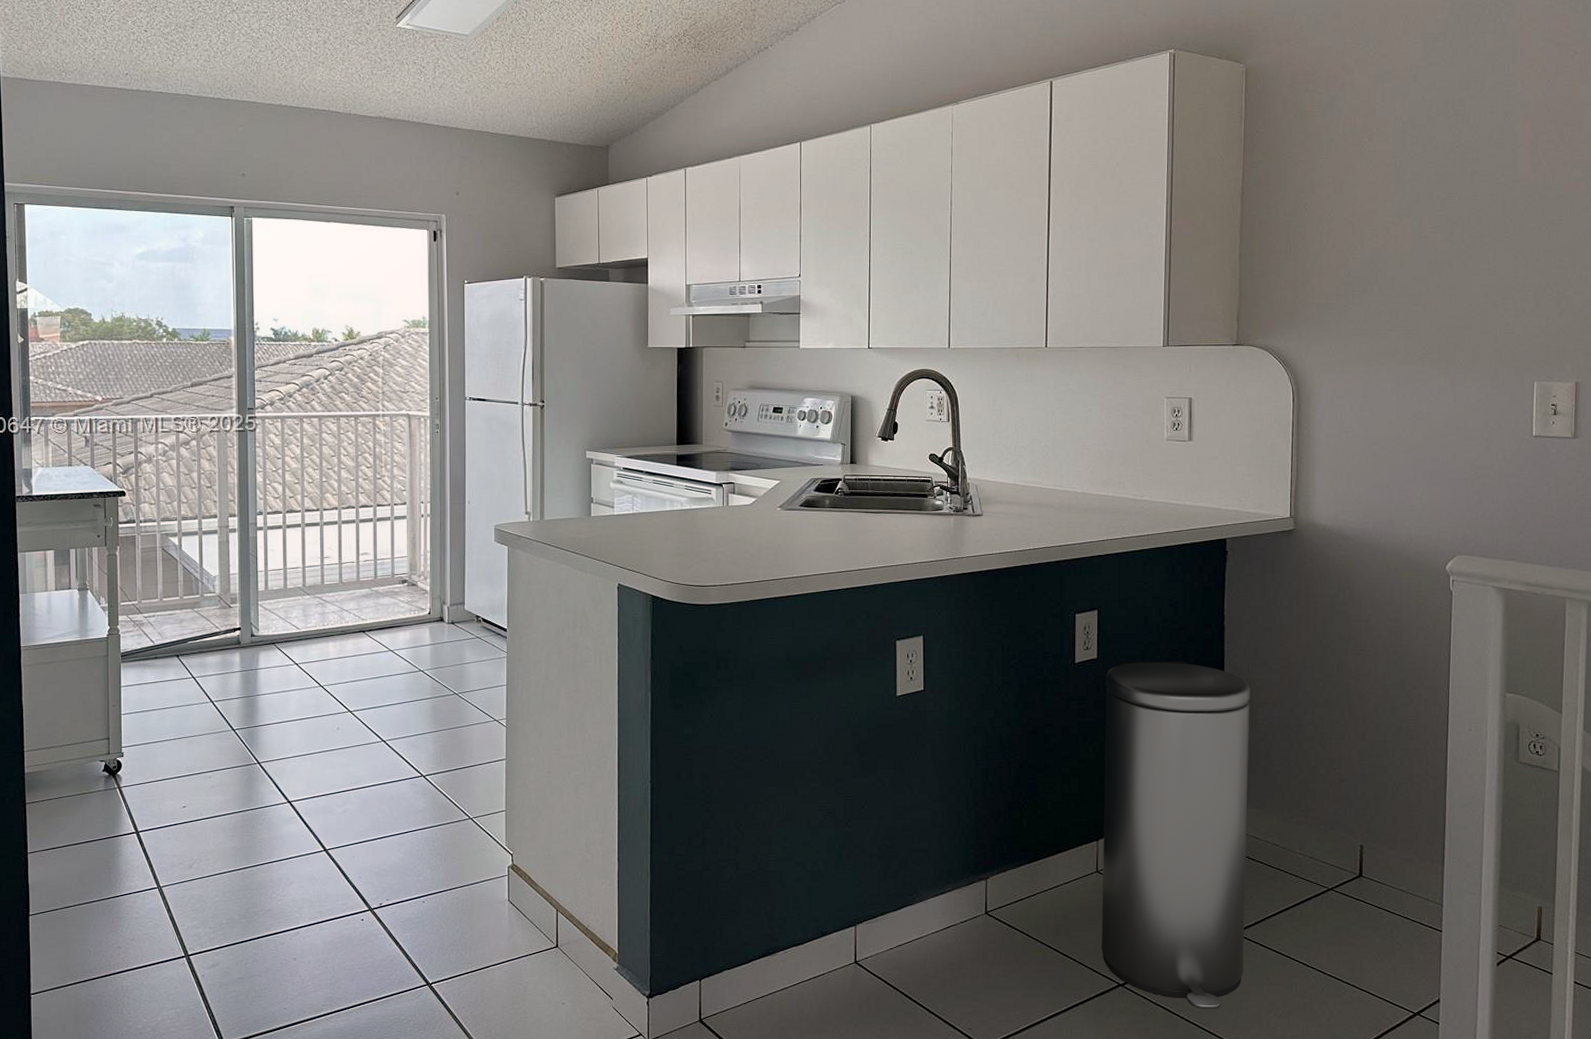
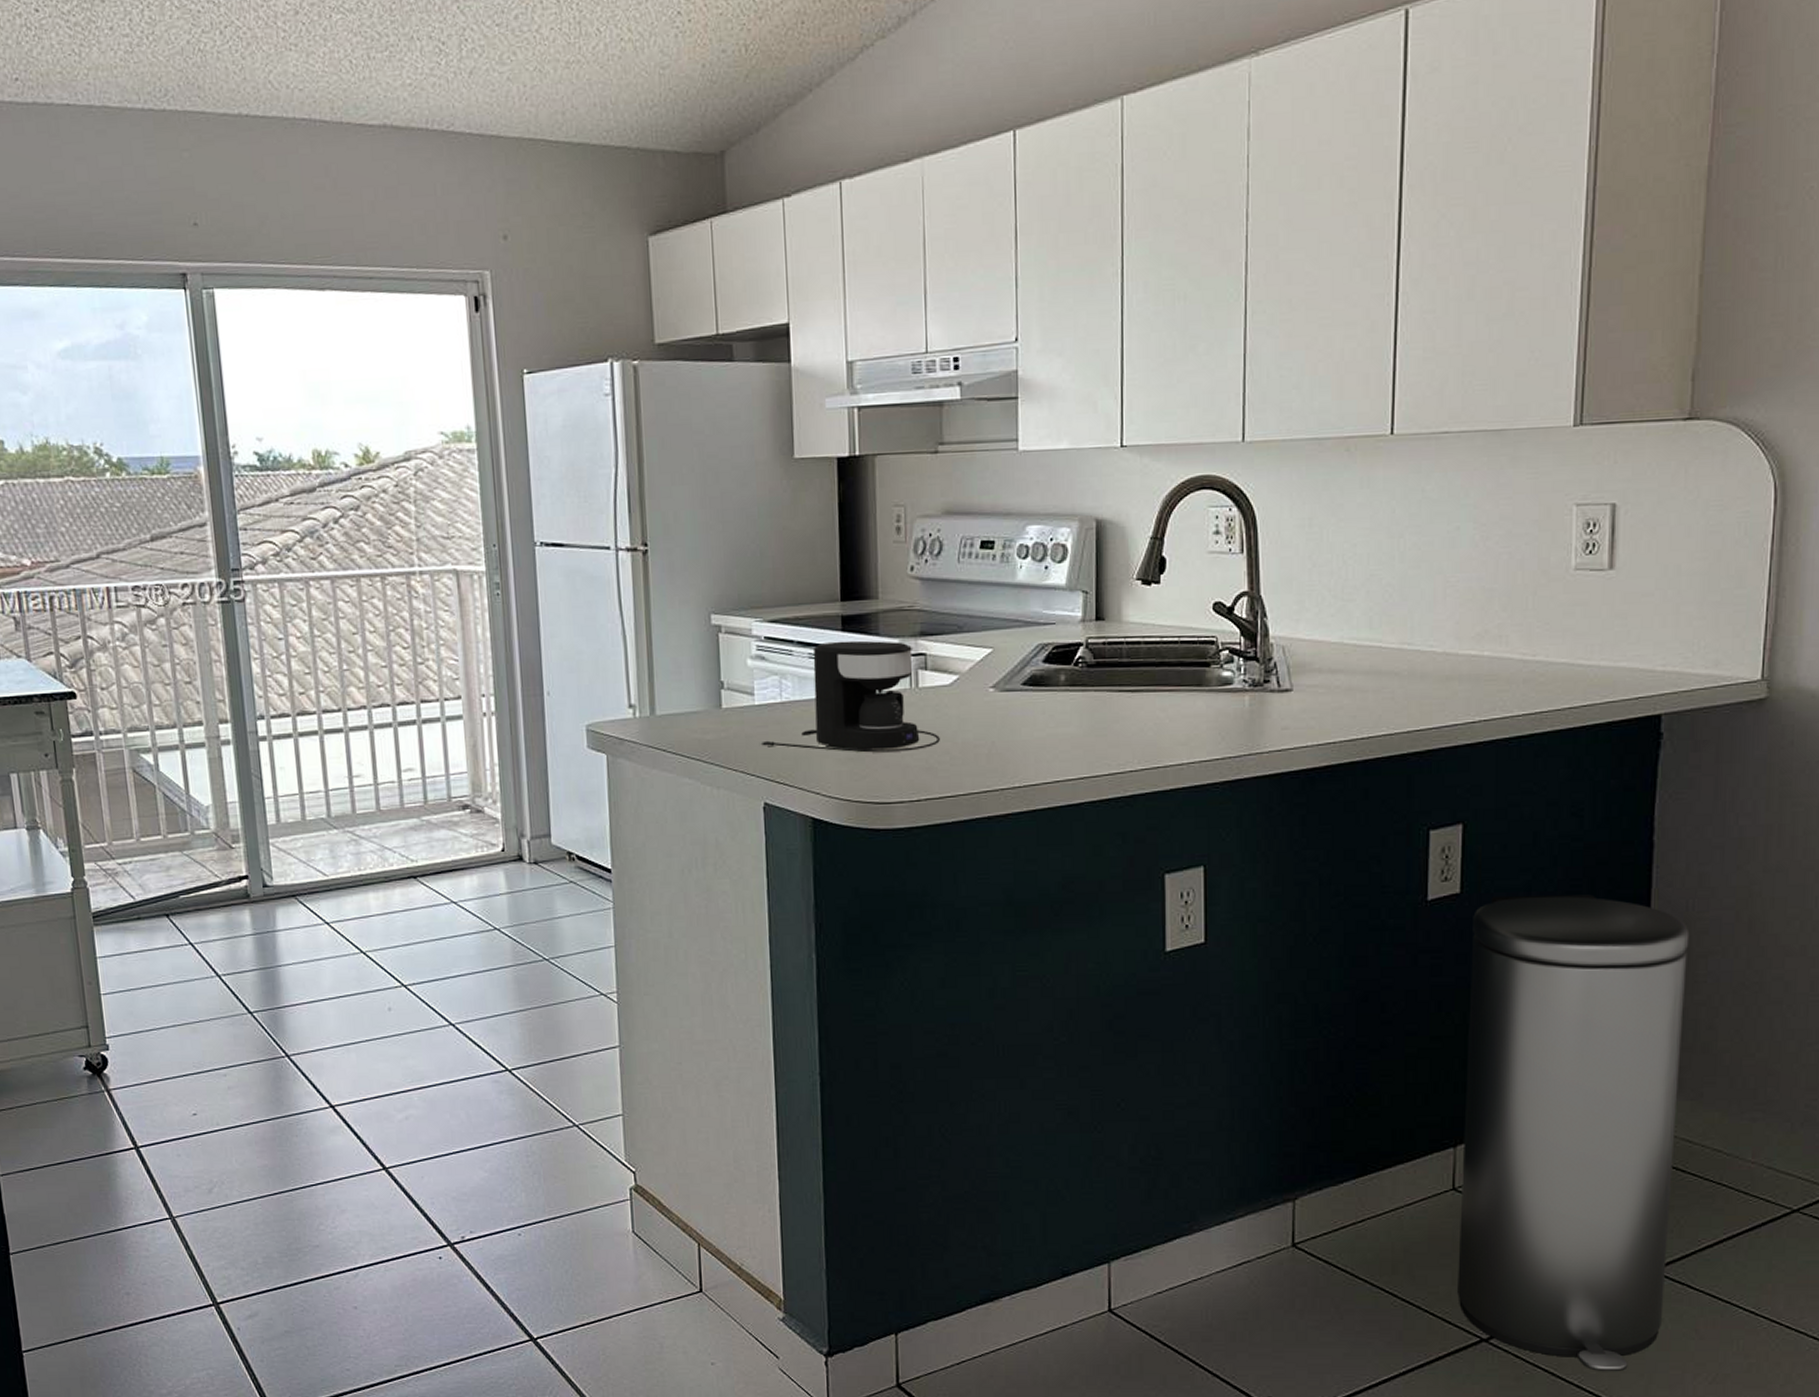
coffee maker: none [616,472,742,550] -> present [759,640,940,753]

